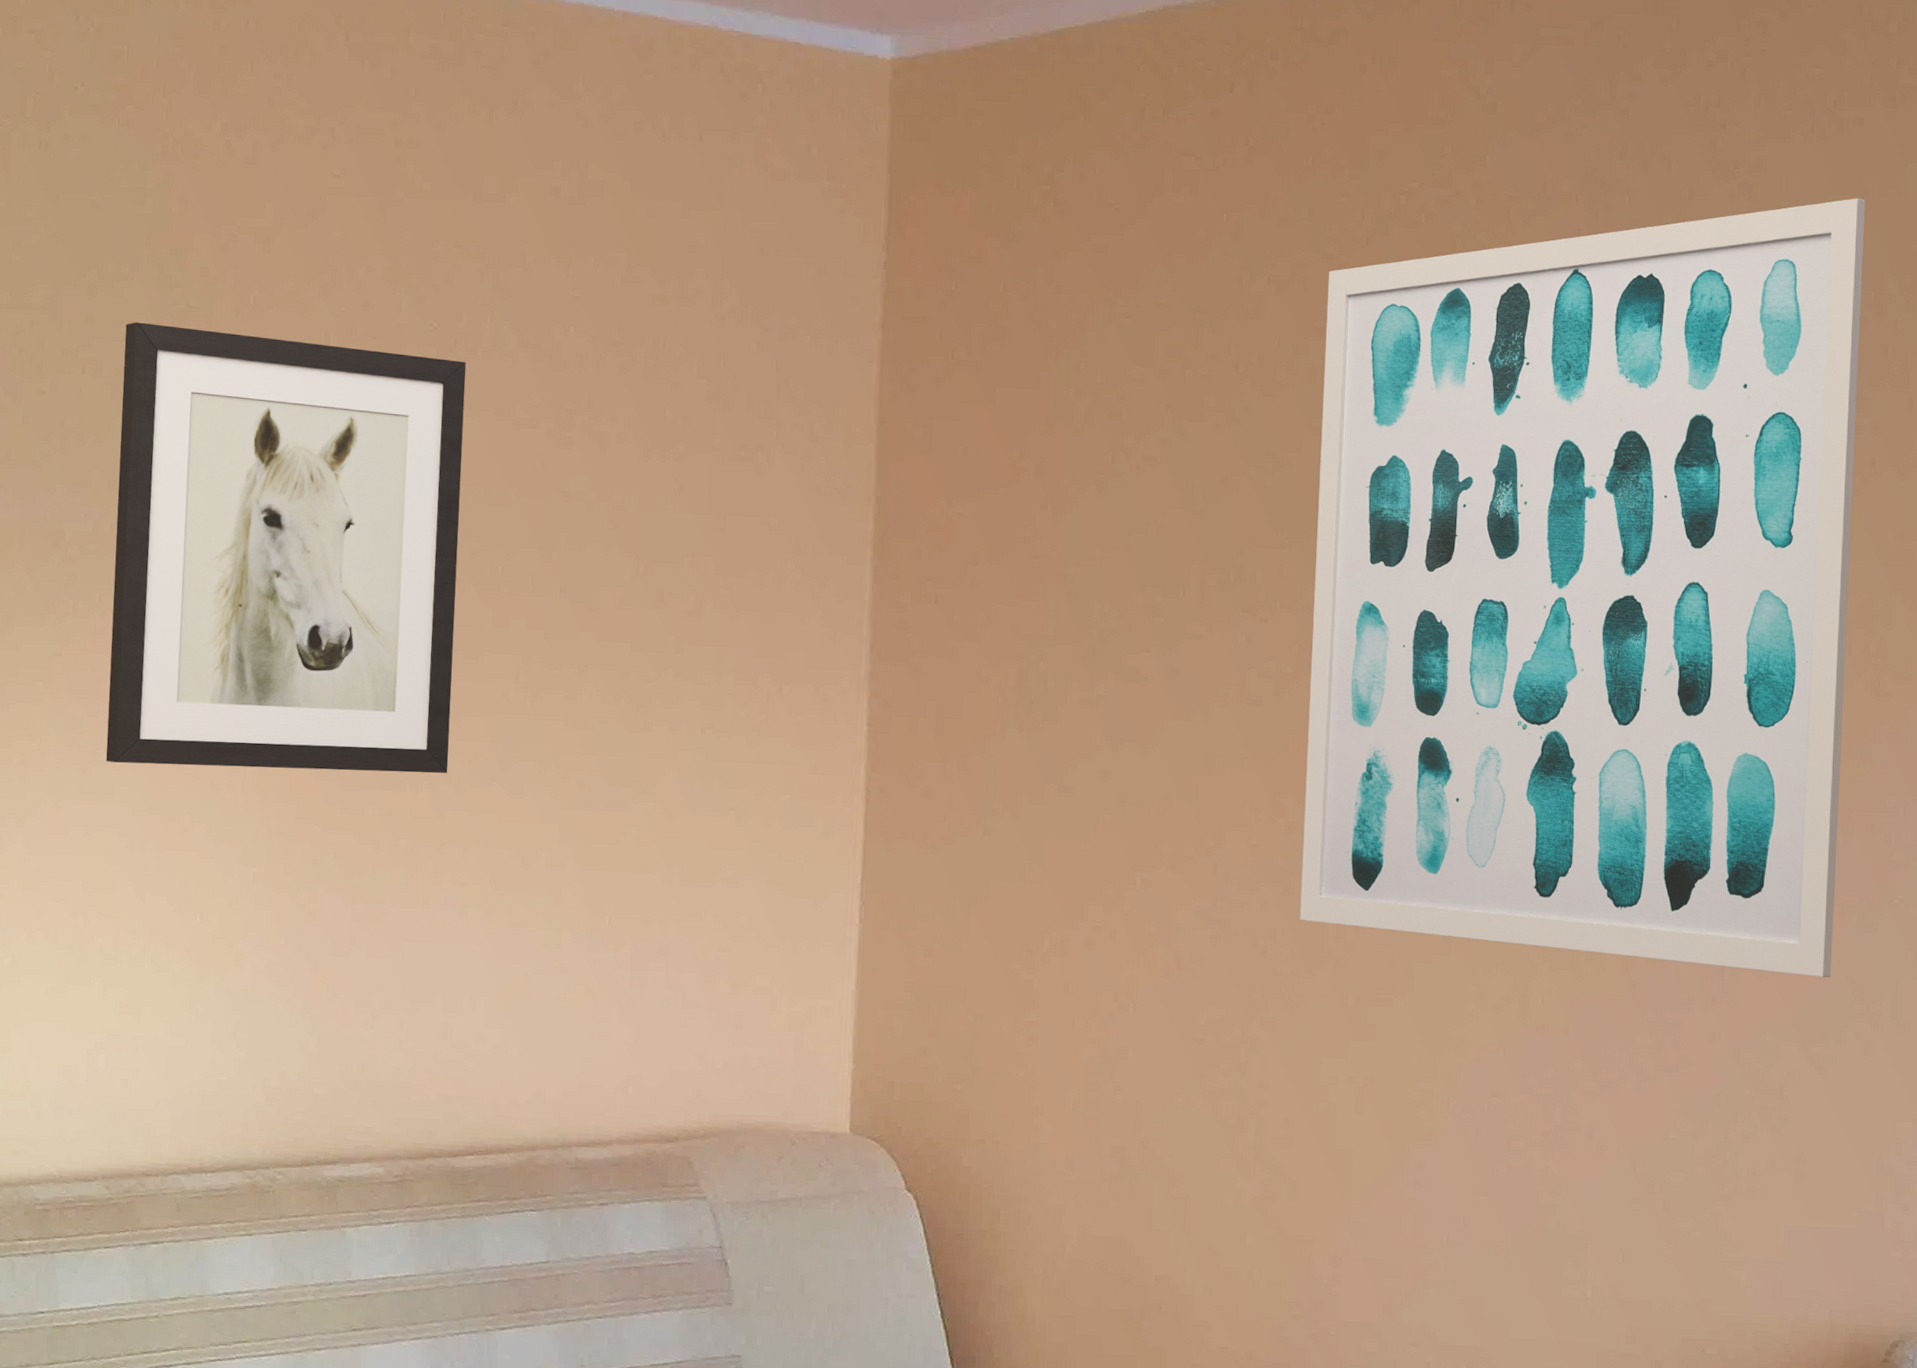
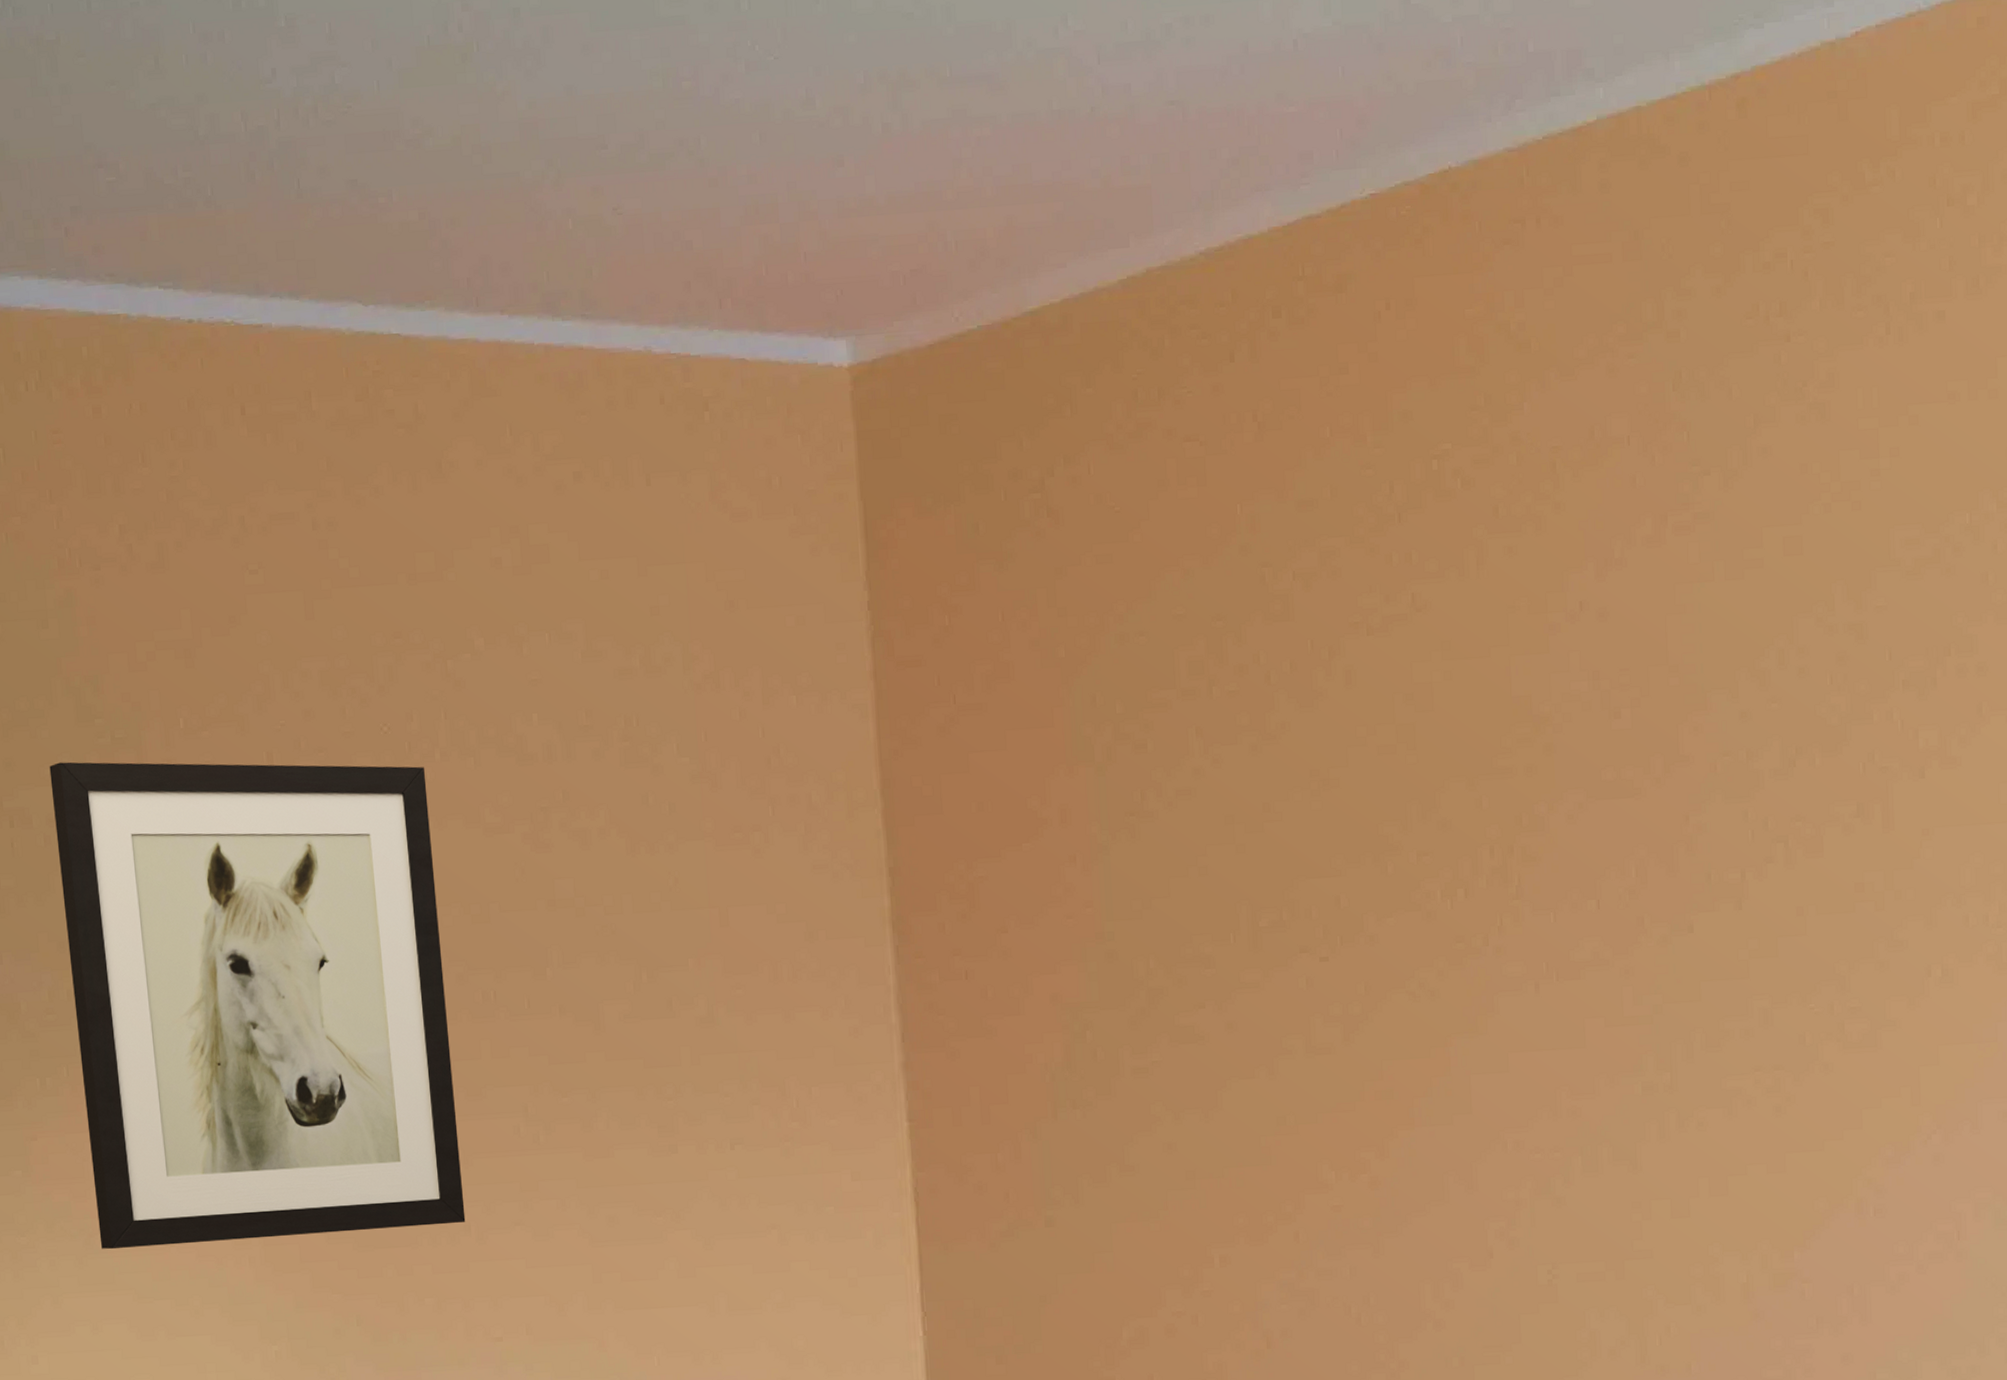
wall art: present [1300,198,1866,977] -> none [1359,405,1969,1284]

